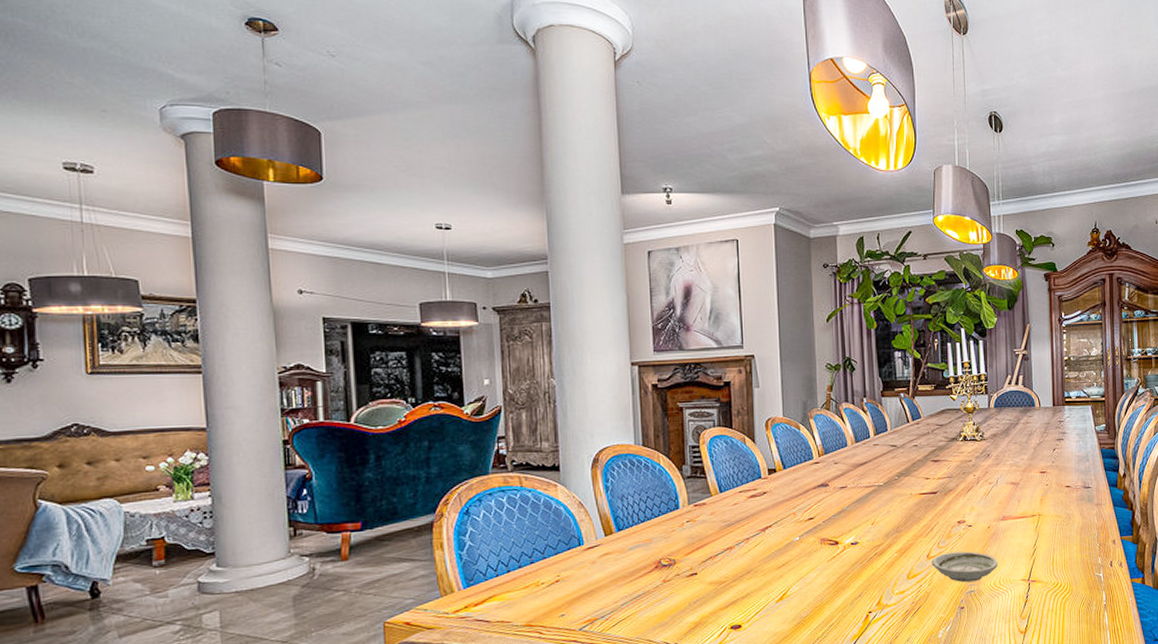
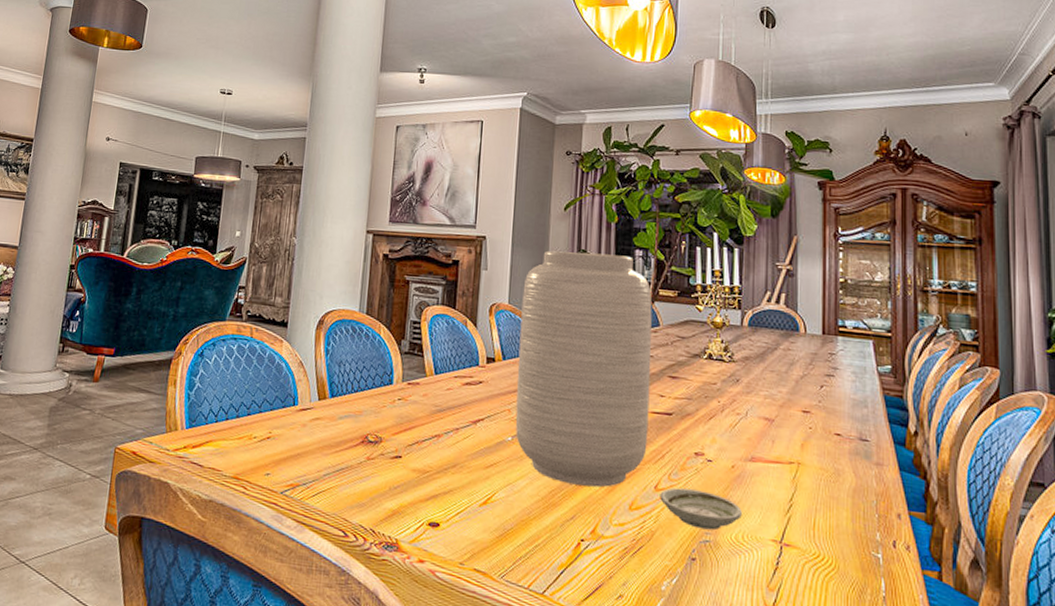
vase: none [795,358,918,568] -> present [515,250,652,488]

